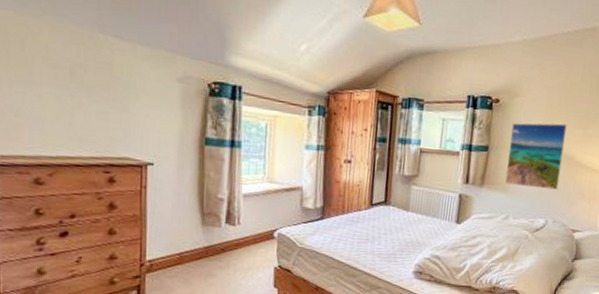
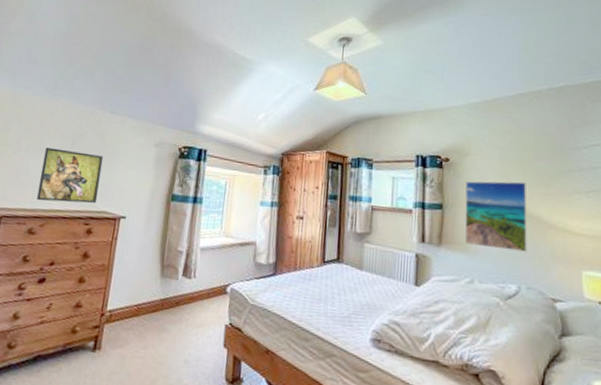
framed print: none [35,80,116,149] -> present [36,147,104,204]

